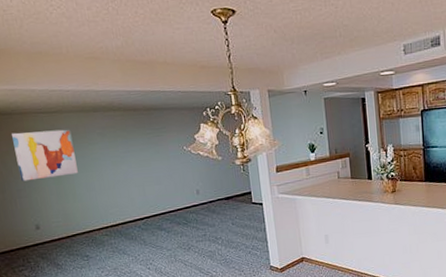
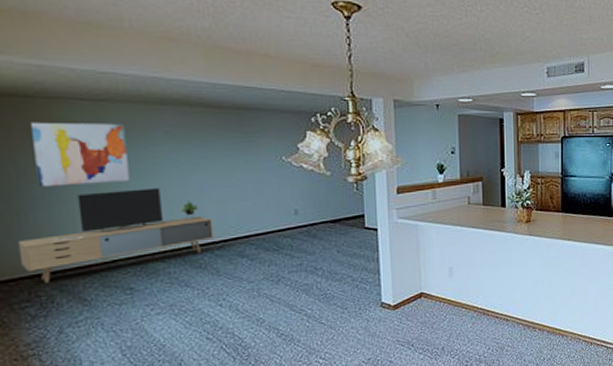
media console: none [12,178,139,252] -> present [17,188,214,283]

